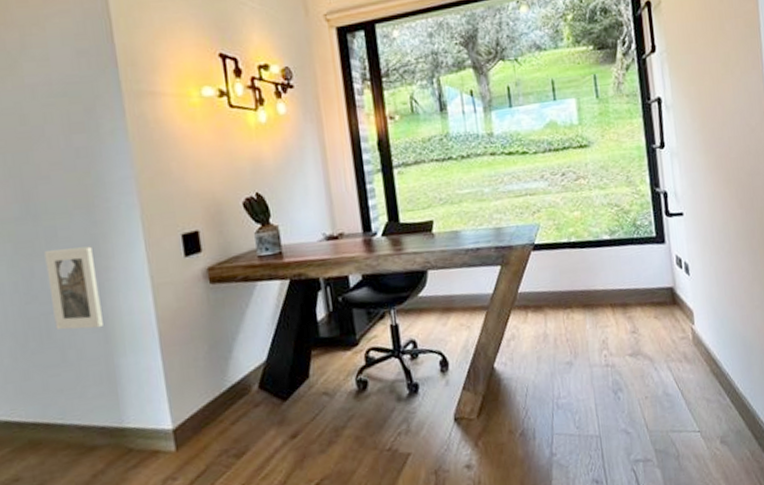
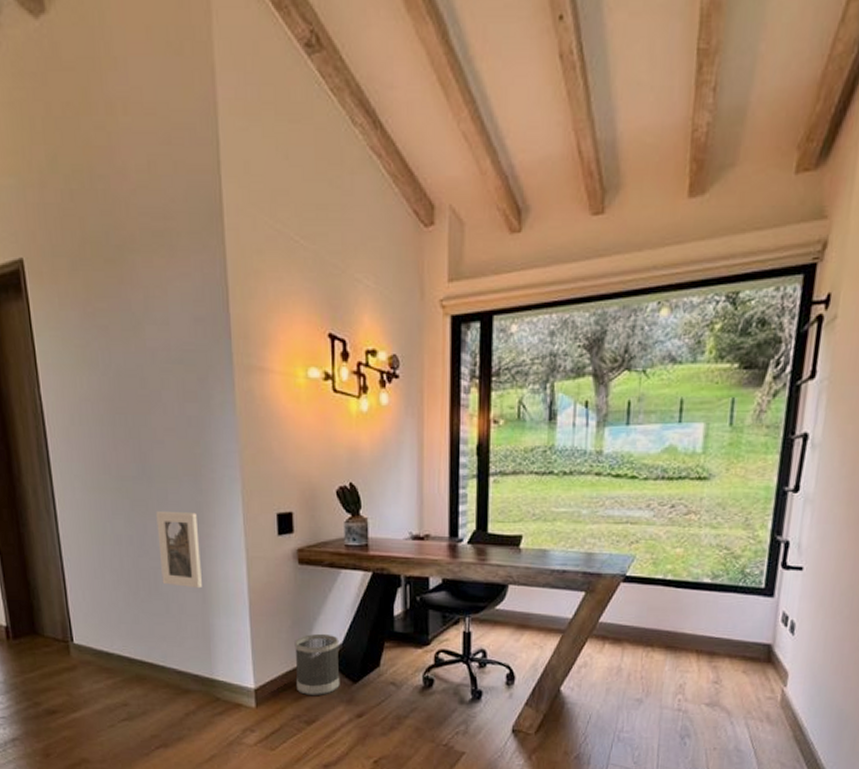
wastebasket: none [213,352,269,425] -> present [294,633,340,696]

